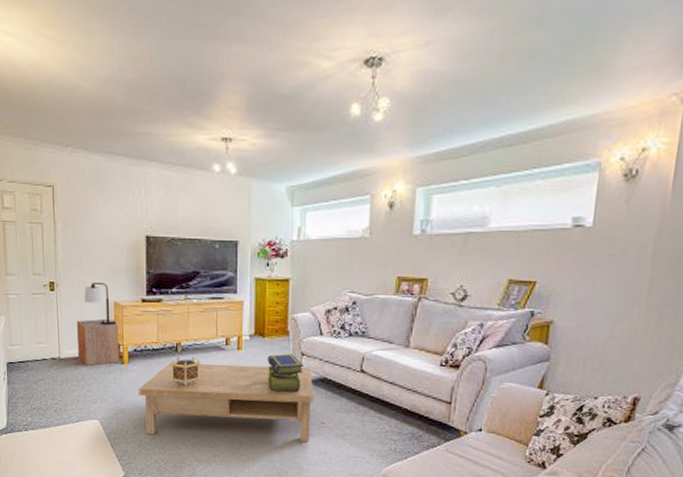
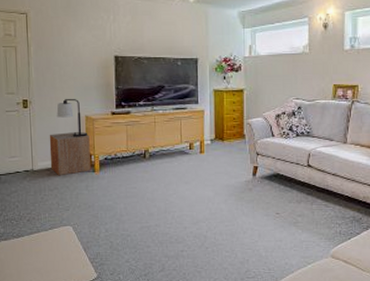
coffee table: present [138,363,314,443] -> none [109,166,269,235]
decorative box: present [171,356,200,386] -> none [140,161,167,189]
stack of books: present [267,353,303,393] -> none [227,154,259,189]

